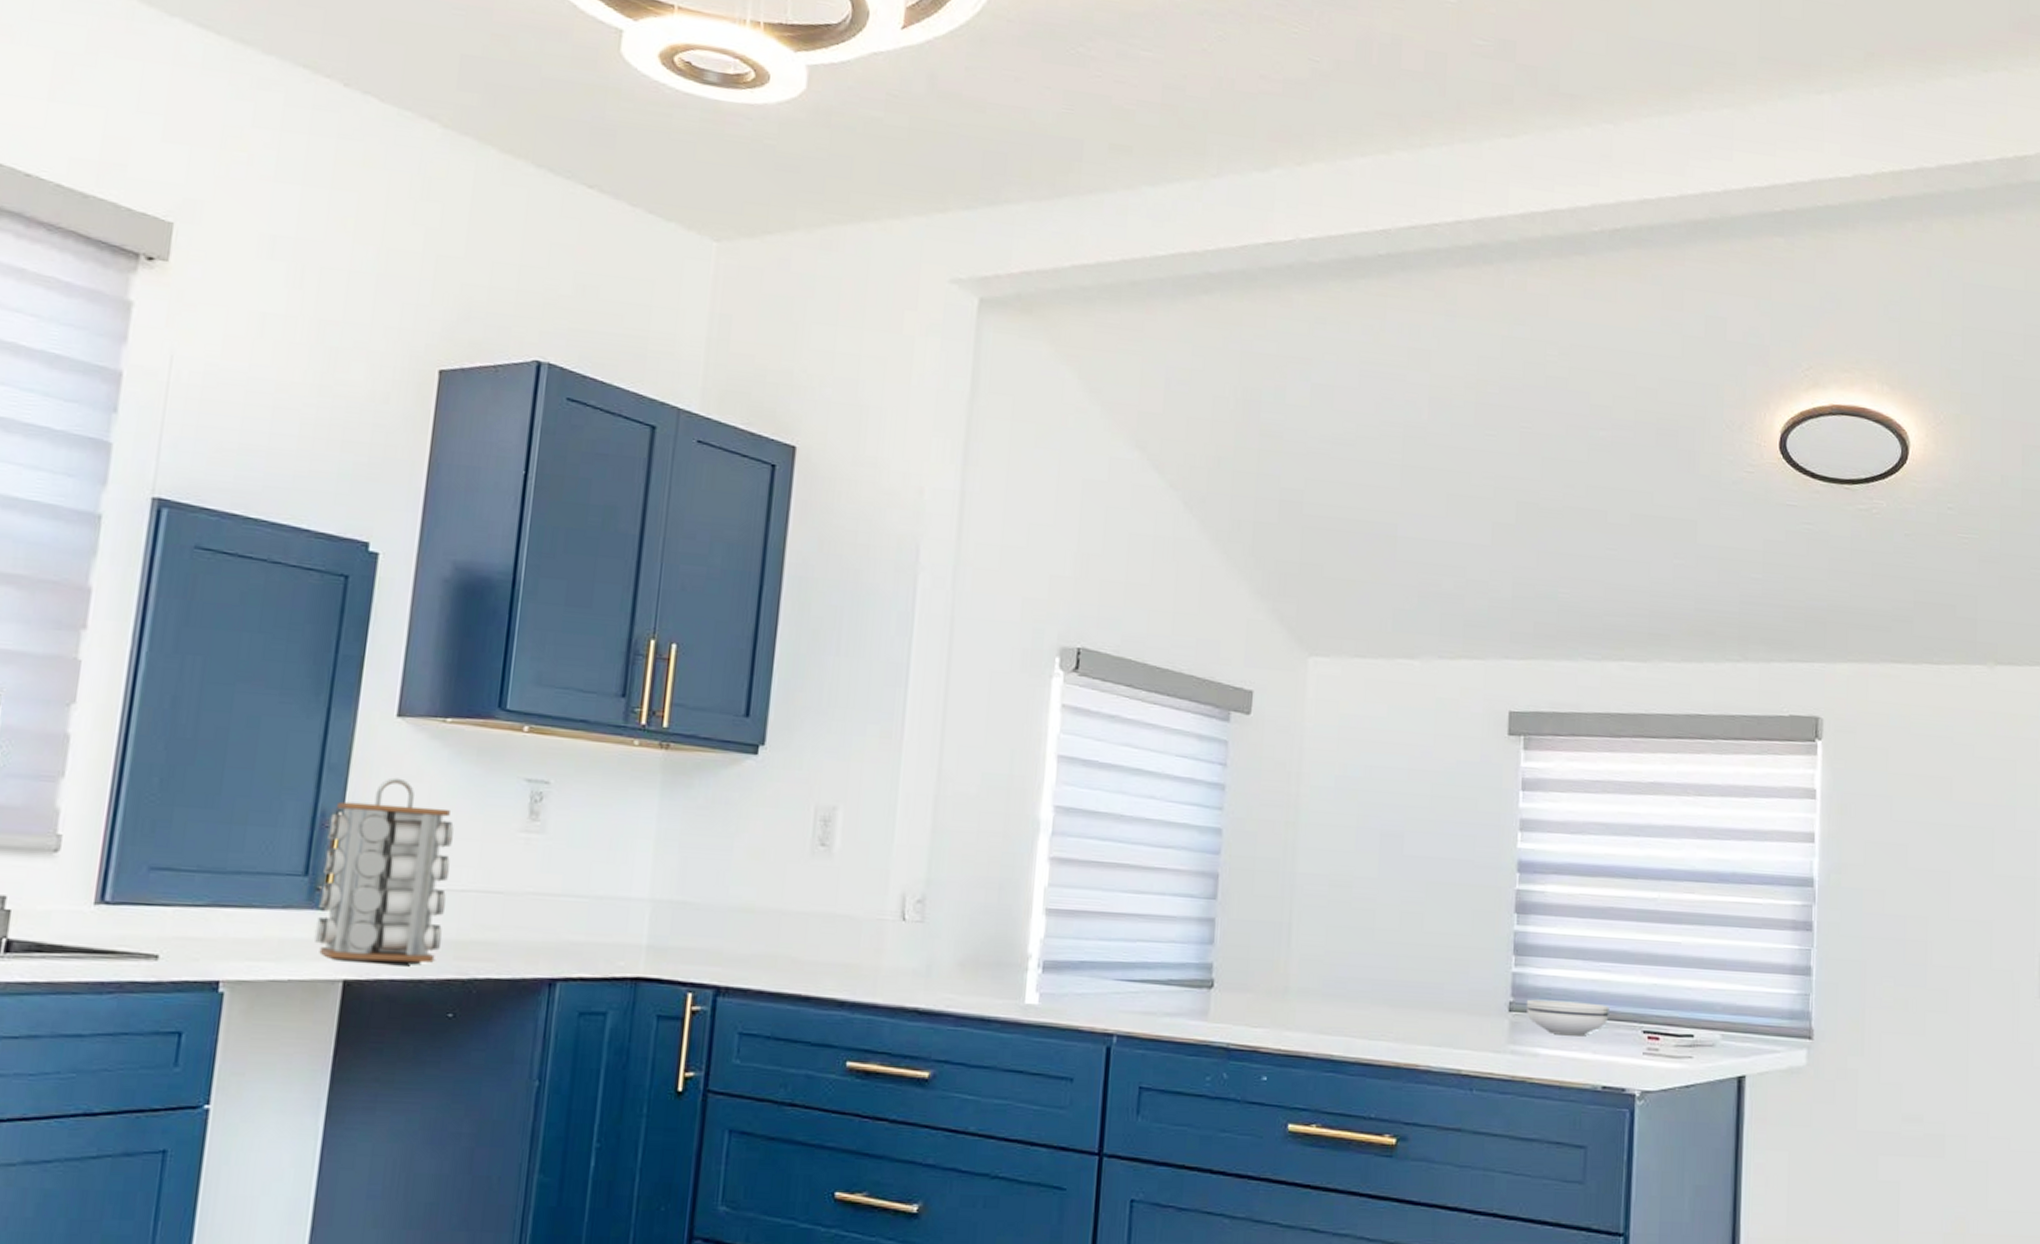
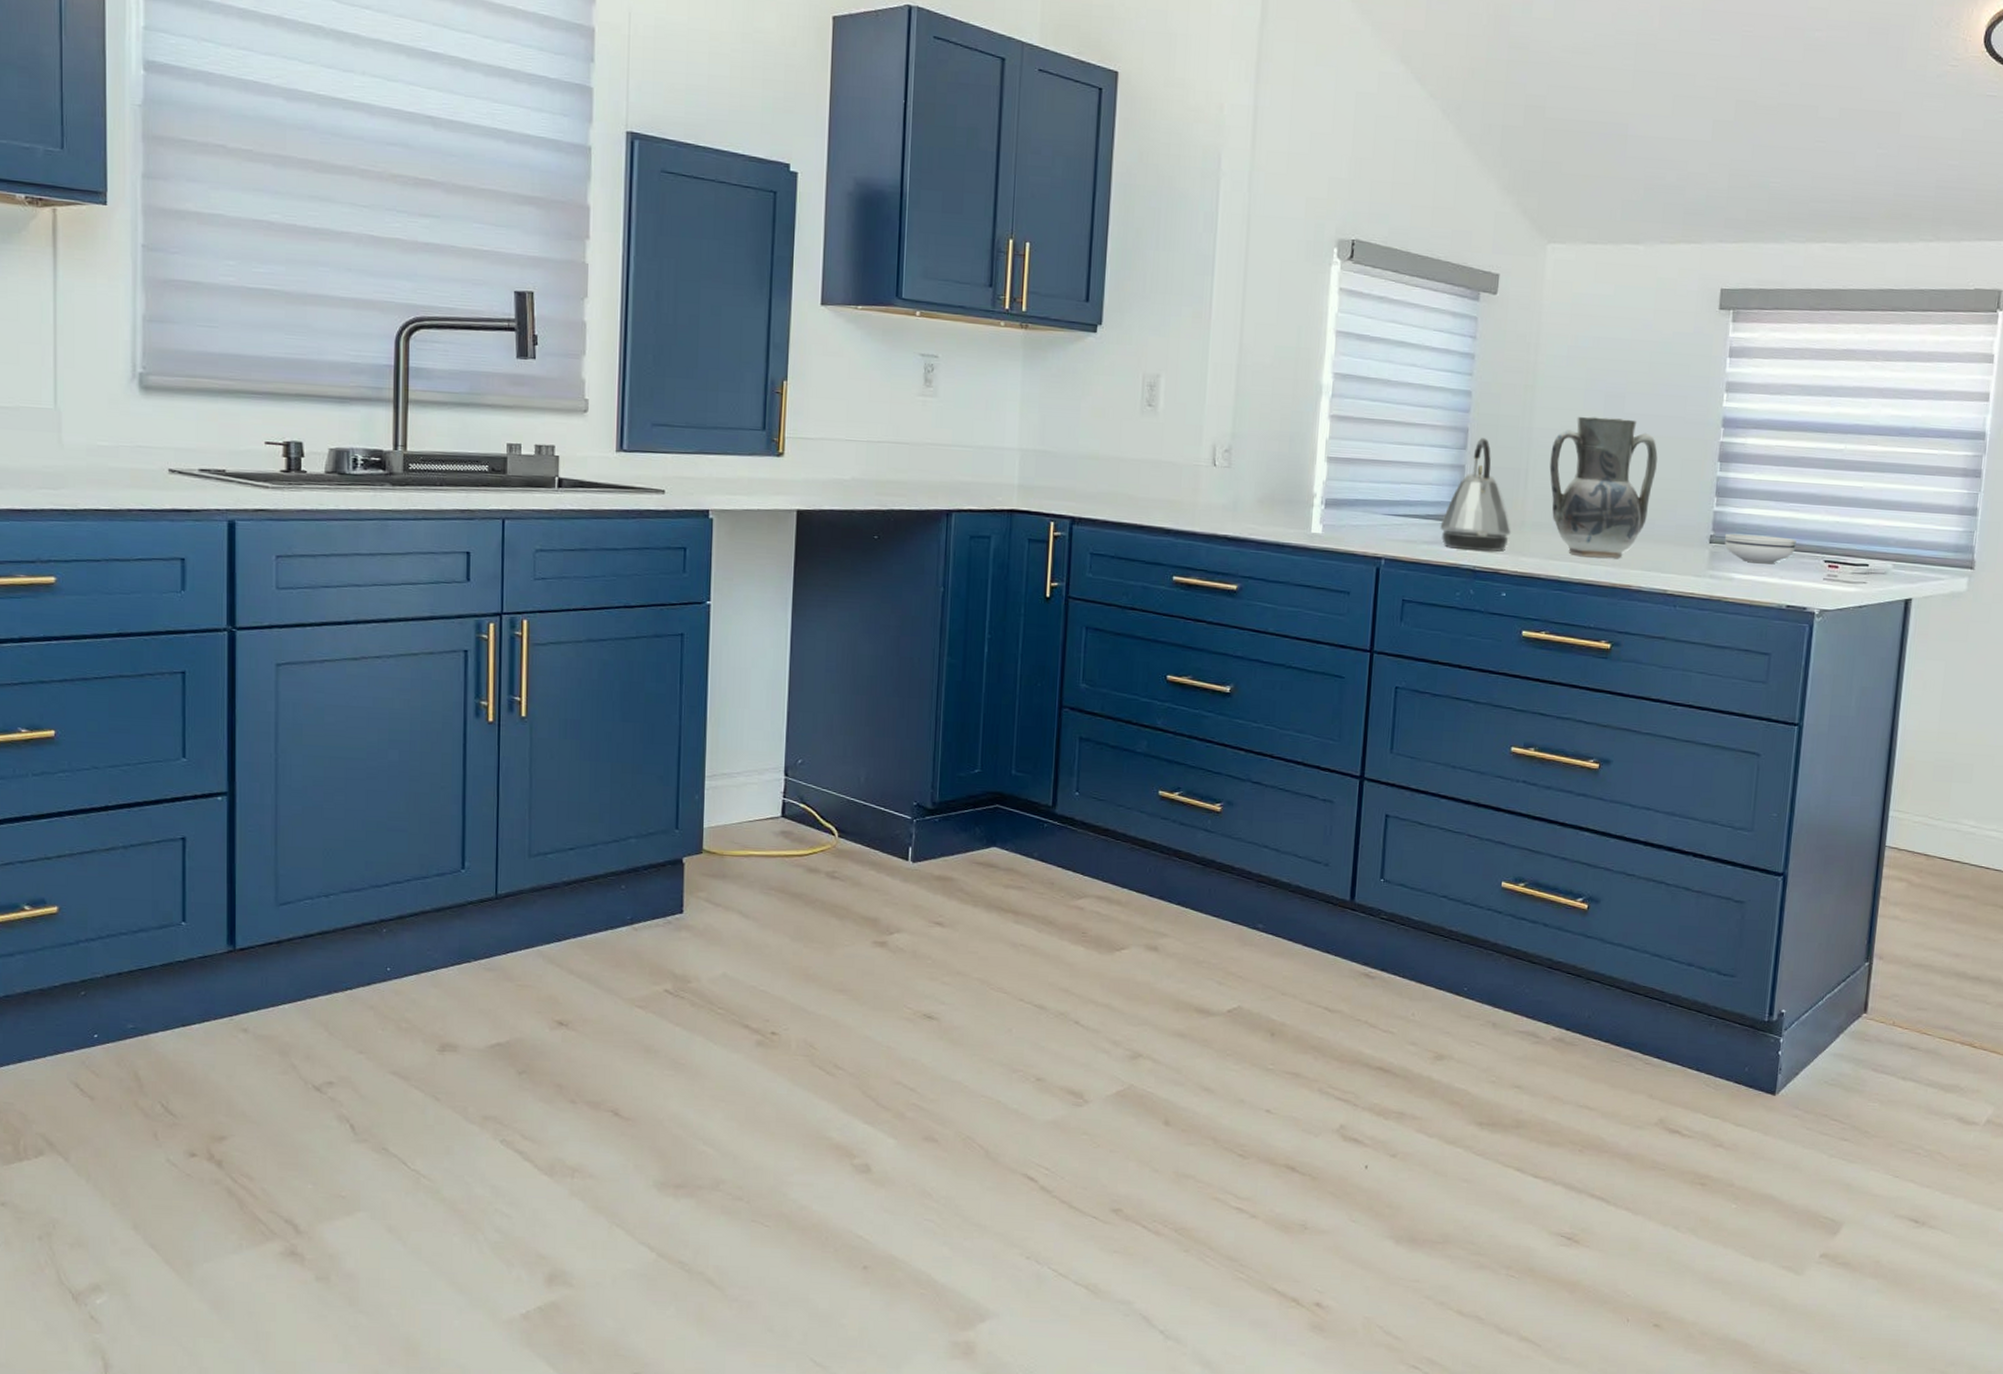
spice rack: present [313,777,454,965] -> none [773,353,869,499]
kettle: none [1185,885,1273,1026] -> present [1440,438,1512,552]
ceramic jug: none [1317,859,1444,1033] -> present [1549,416,1658,559]

